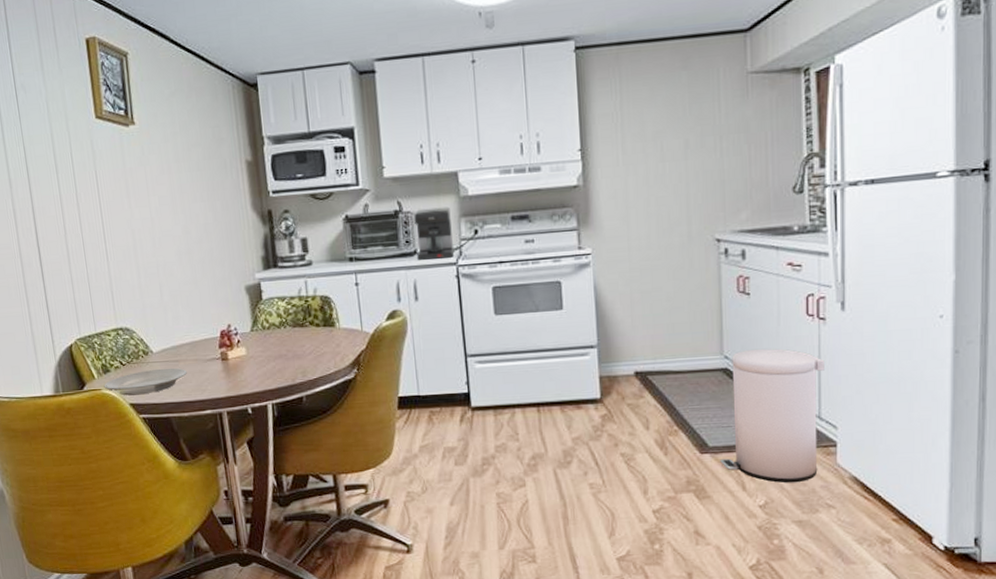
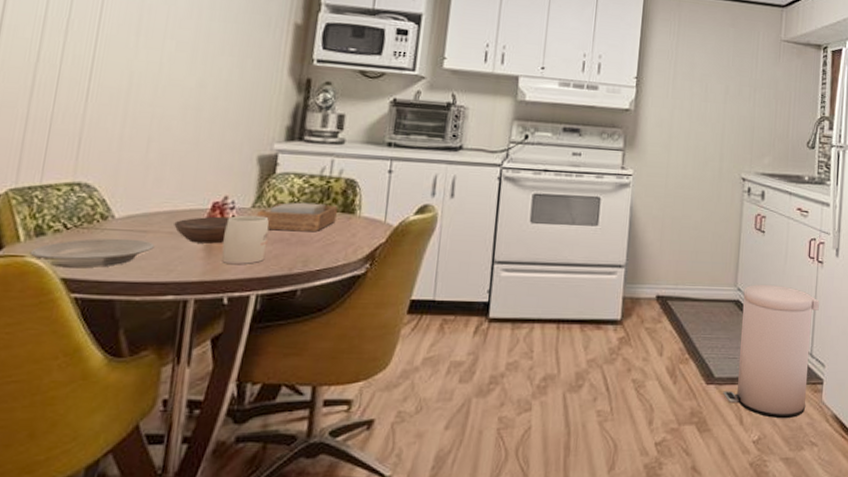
bowl: none [196,341,237,366] -> present [174,216,230,244]
mug: none [234,337,271,381] -> present [221,215,270,265]
napkin holder: none [256,320,321,349] -> present [257,202,338,233]
coffee maker: present [414,207,455,260] -> none [461,105,505,159]

